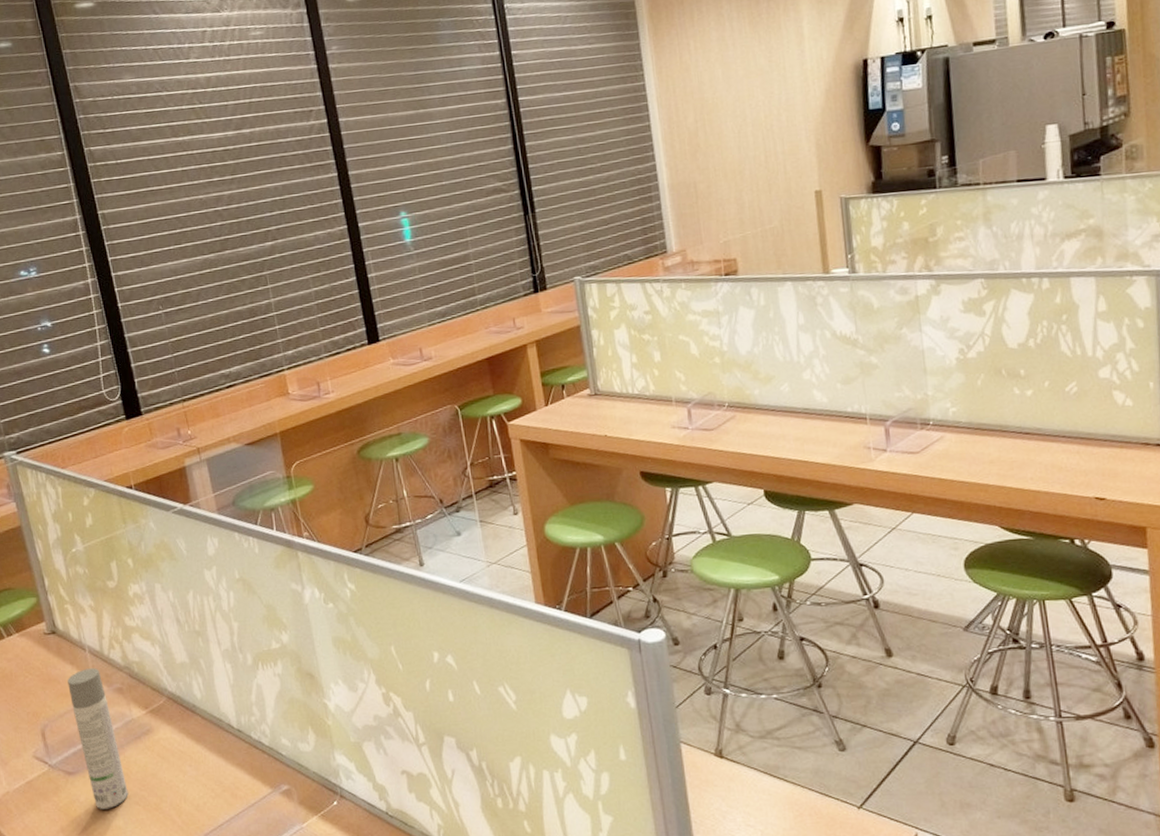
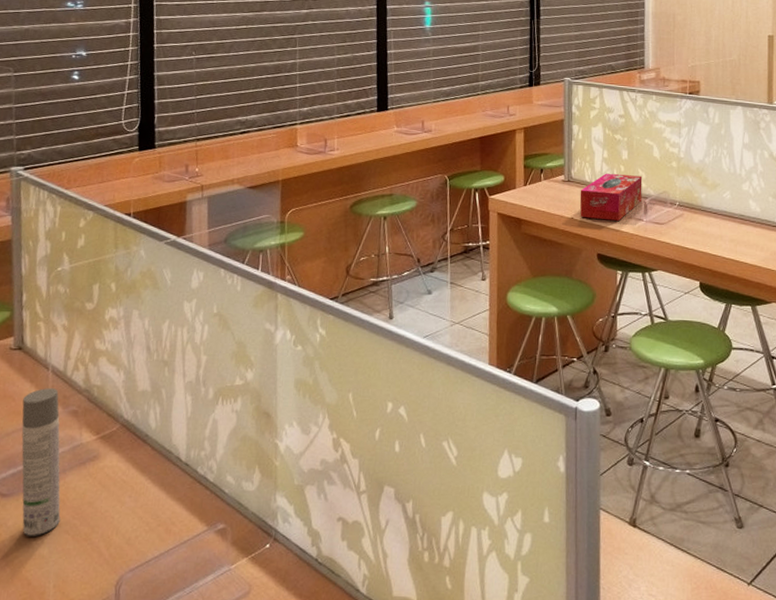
tissue box: none [610,378,684,434] -> present [579,173,643,221]

